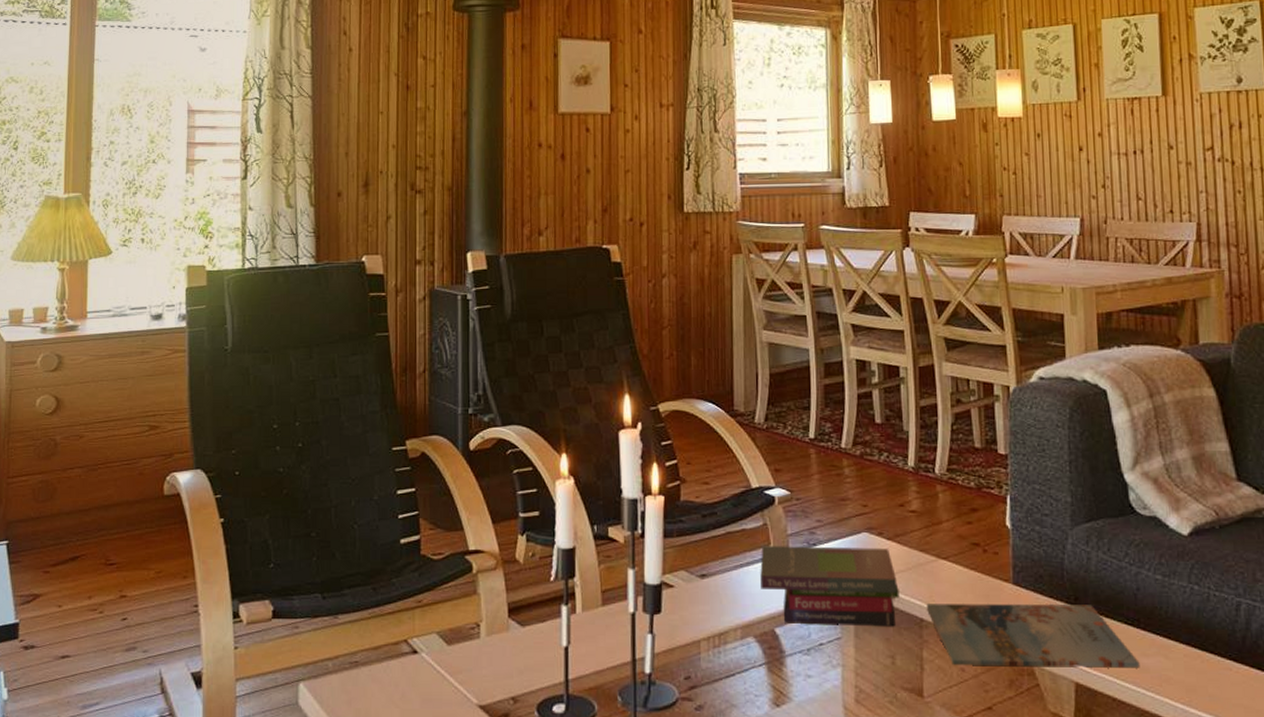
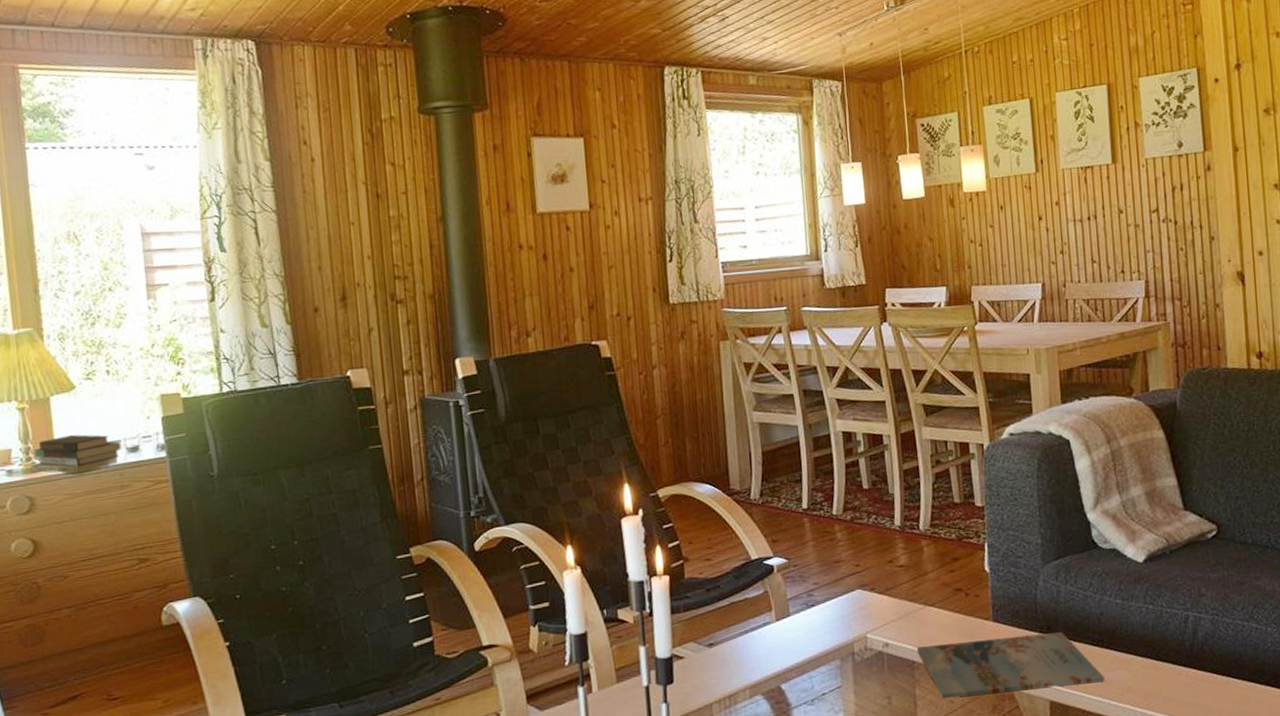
books: none [63,298,146,336] -> present [30,434,122,474]
books: present [760,546,899,628] -> none [763,601,893,679]

